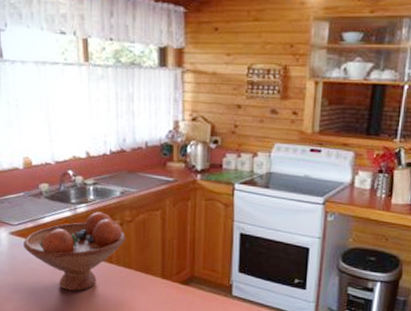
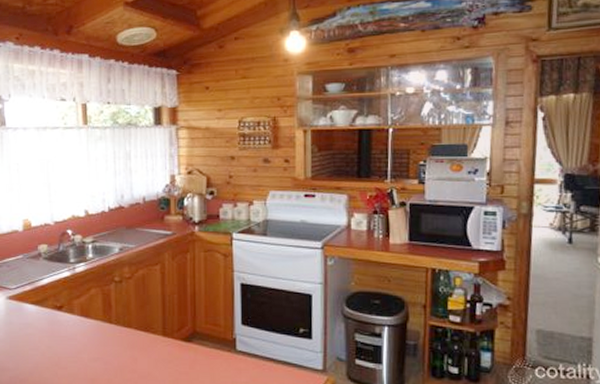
fruit bowl: present [23,212,126,291] -> none [20,270,125,356]

